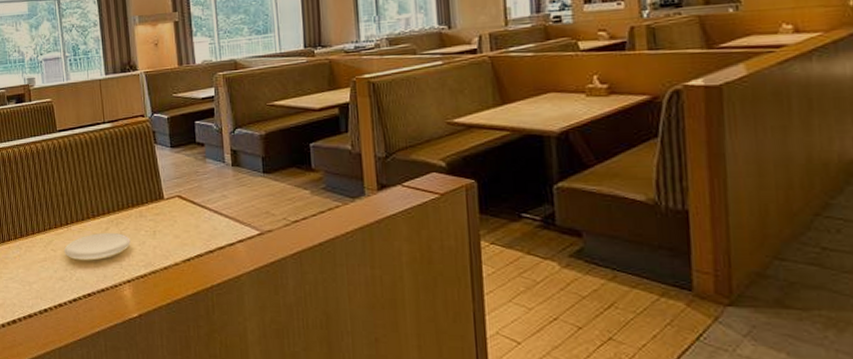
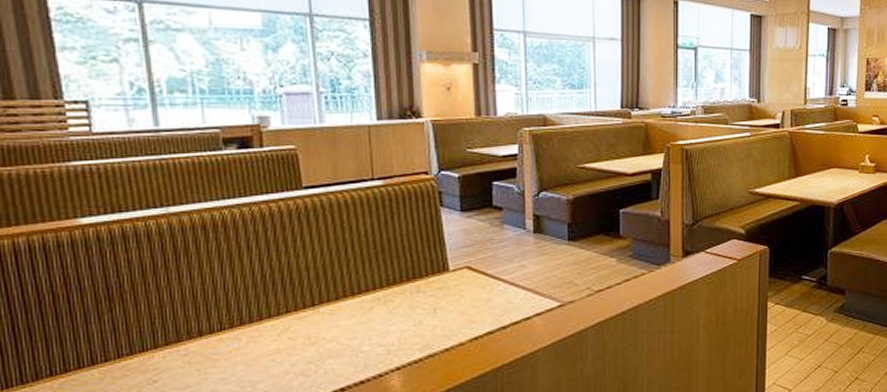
plate: present [63,232,131,261] -> none [307,312,403,350]

